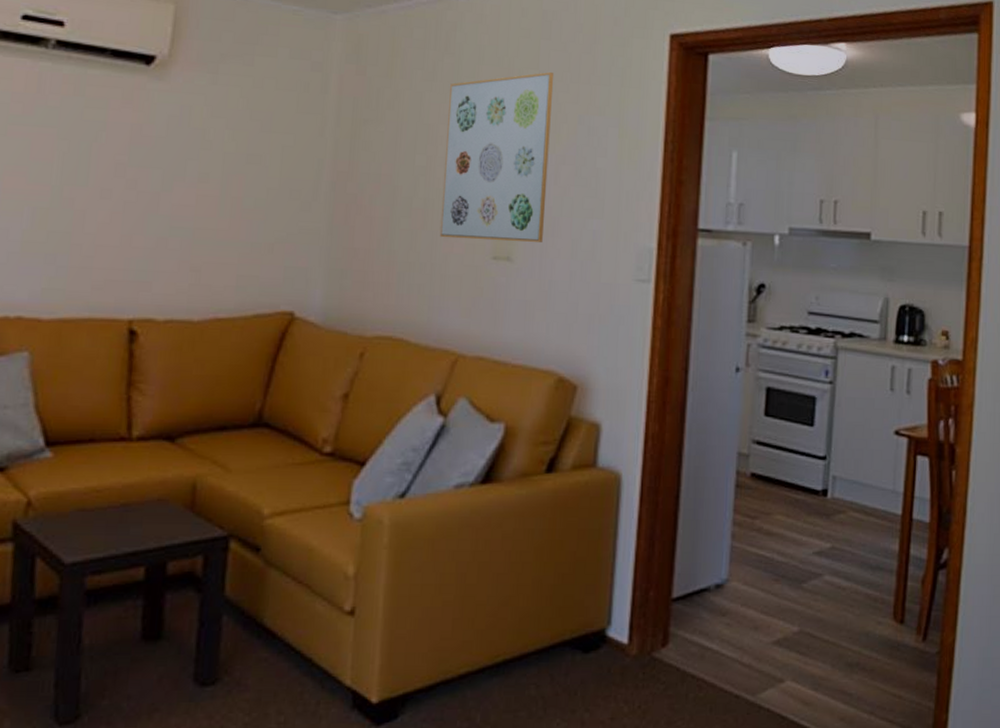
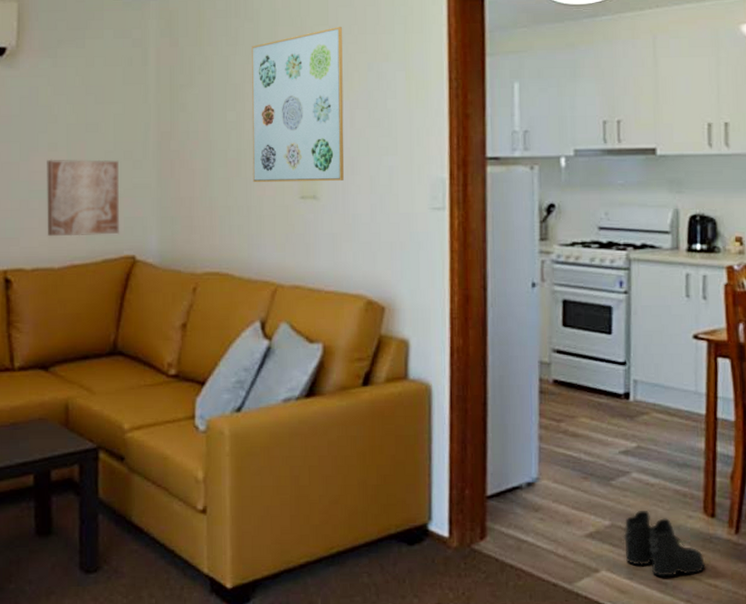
wall art: none [188,191,283,286] -> present [47,159,119,237]
boots: none [811,616,891,687] -> present [623,511,705,577]

